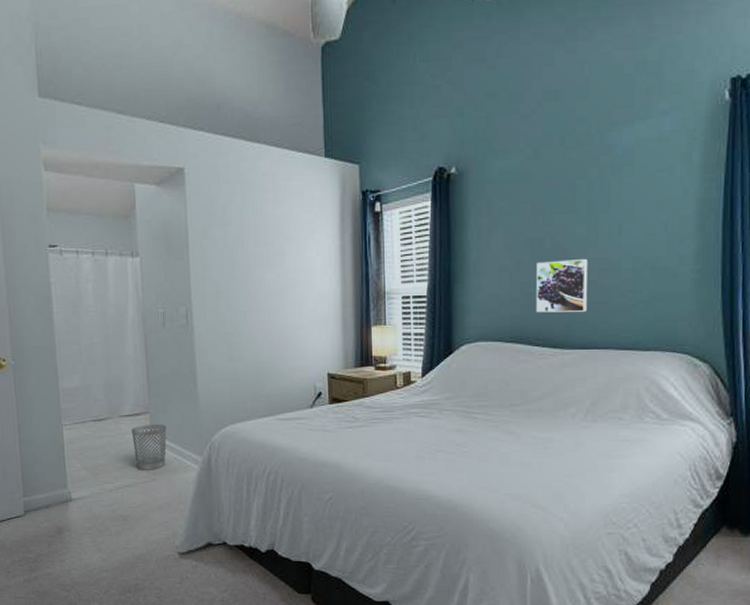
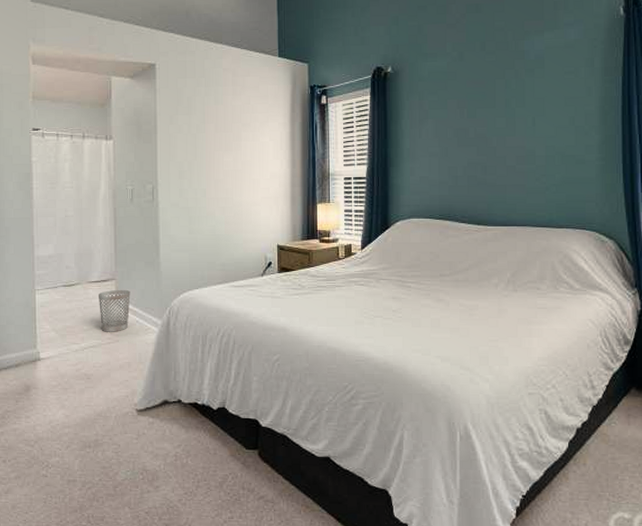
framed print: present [535,258,589,313] -> none [461,146,507,193]

